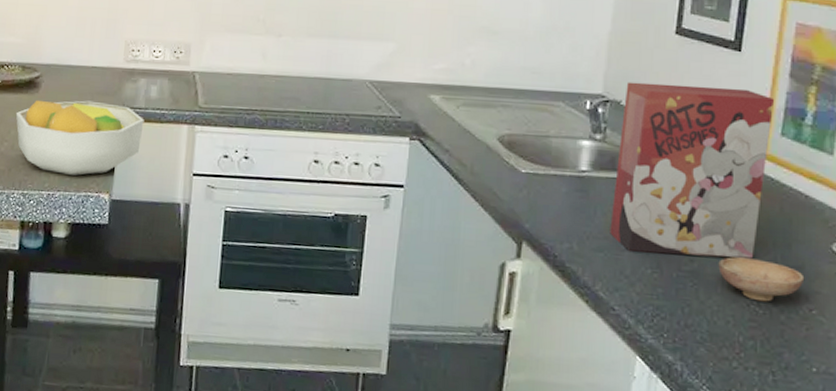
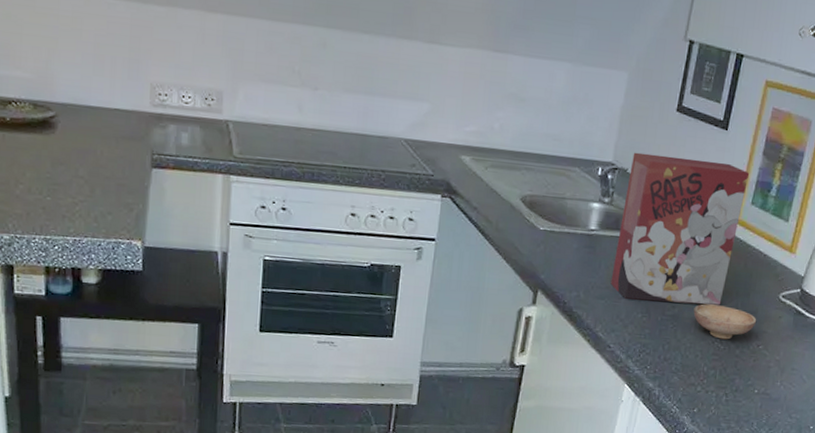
fruit bowl: present [15,100,144,176] -> none [30,141,176,222]

